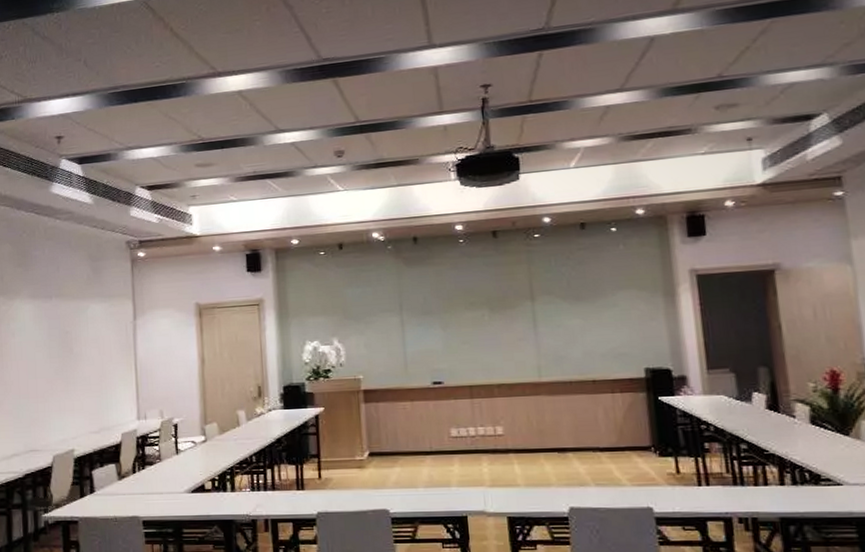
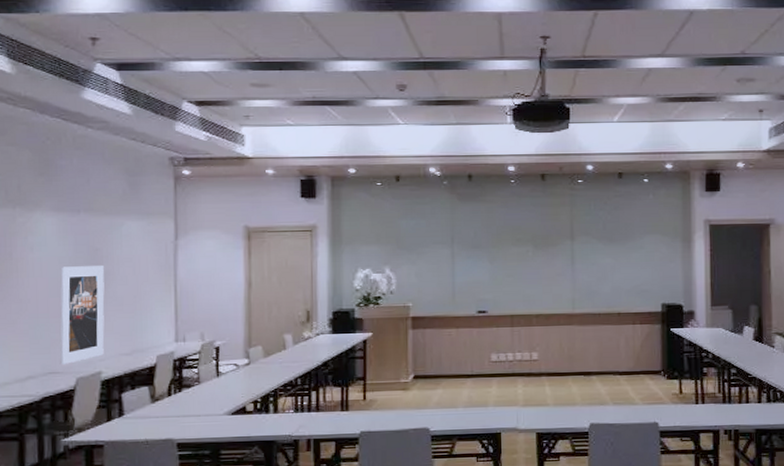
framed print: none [37,347,76,444] -> present [59,266,105,366]

